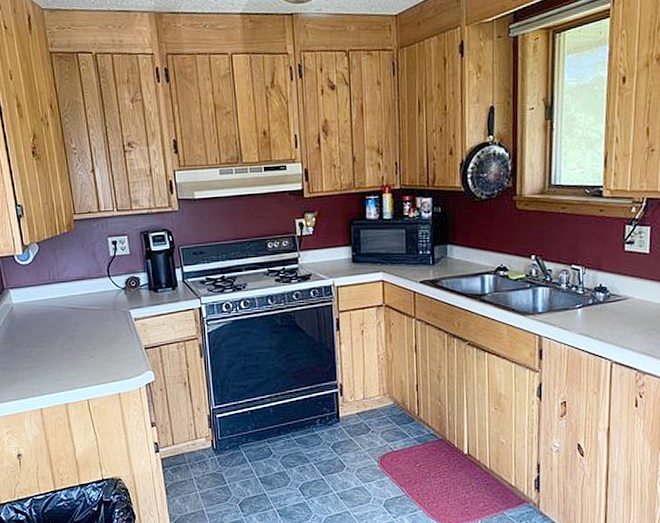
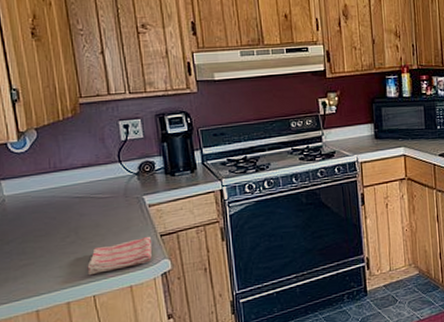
dish towel: none [82,348,138,381] -> present [87,236,153,276]

